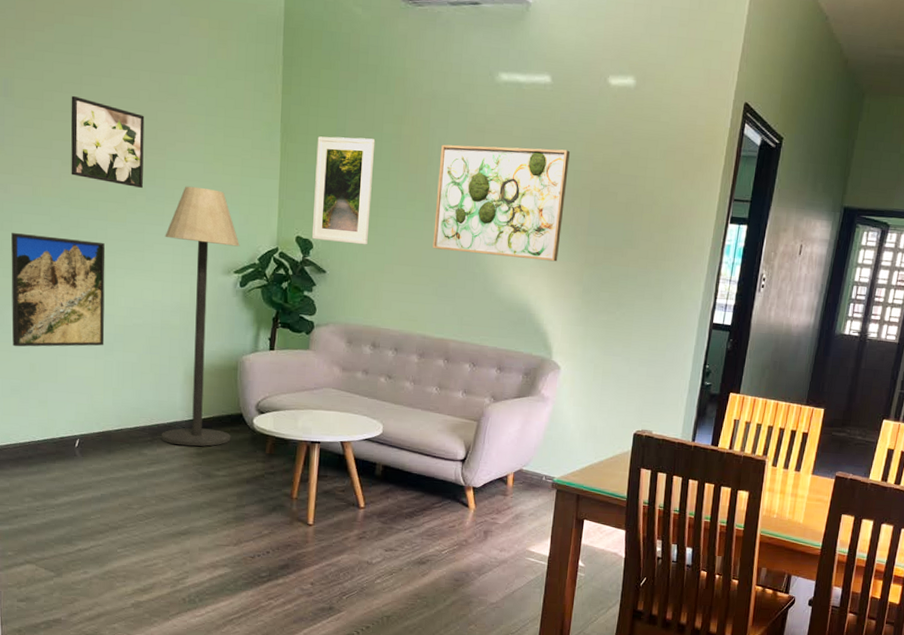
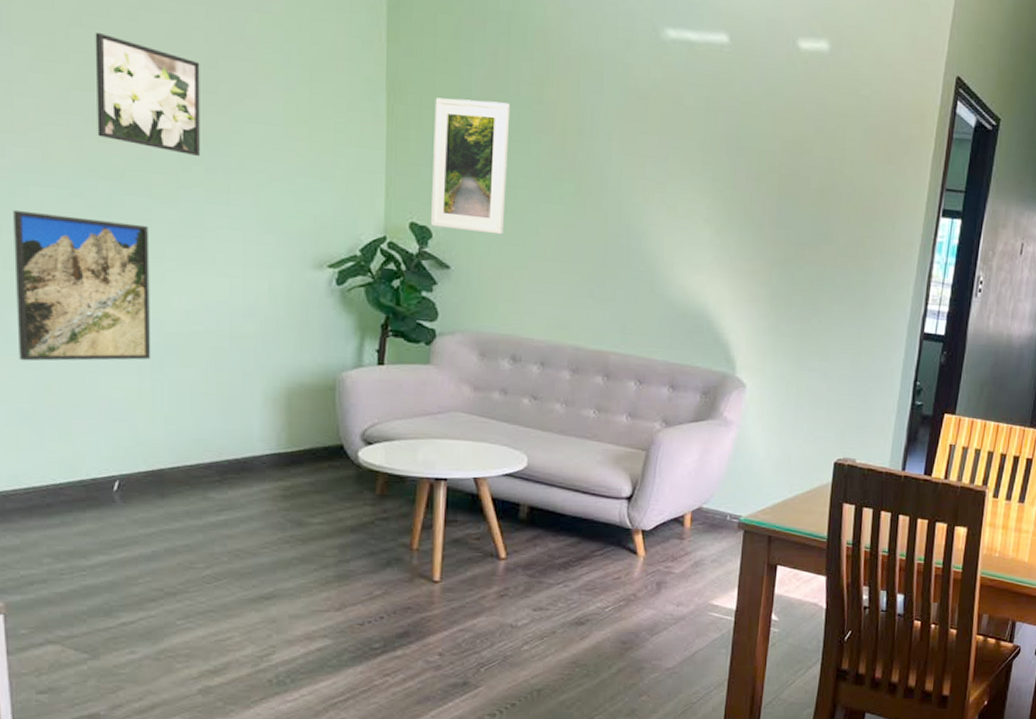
floor lamp: present [160,186,240,447] -> none [232,155,335,488]
wall art: present [432,144,570,262] -> none [586,113,753,259]

